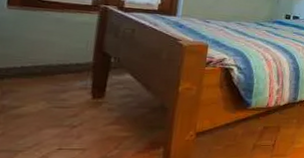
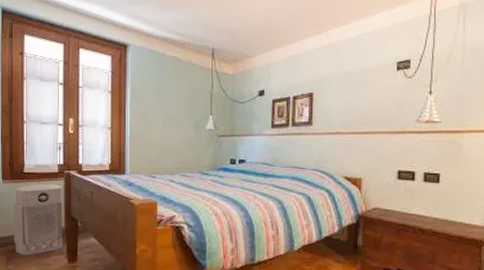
air purifier: none [15,14,94,90] -> present [13,184,63,256]

